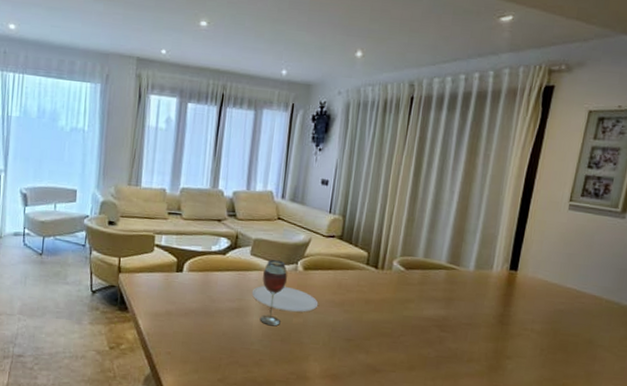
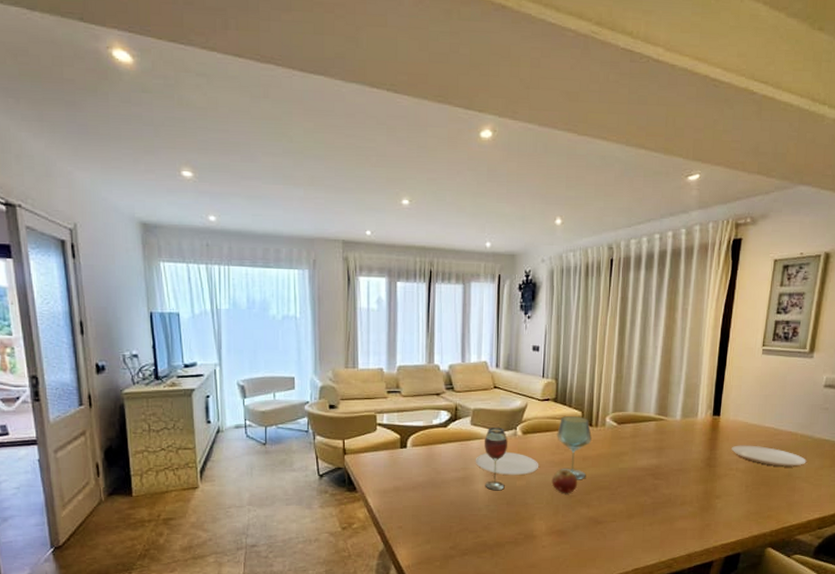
fruit: none [330,311,358,337] -> present [551,470,578,493]
wine glass: none [339,255,377,323] -> present [557,416,592,479]
plate: none [527,304,611,334] -> present [731,445,807,468]

